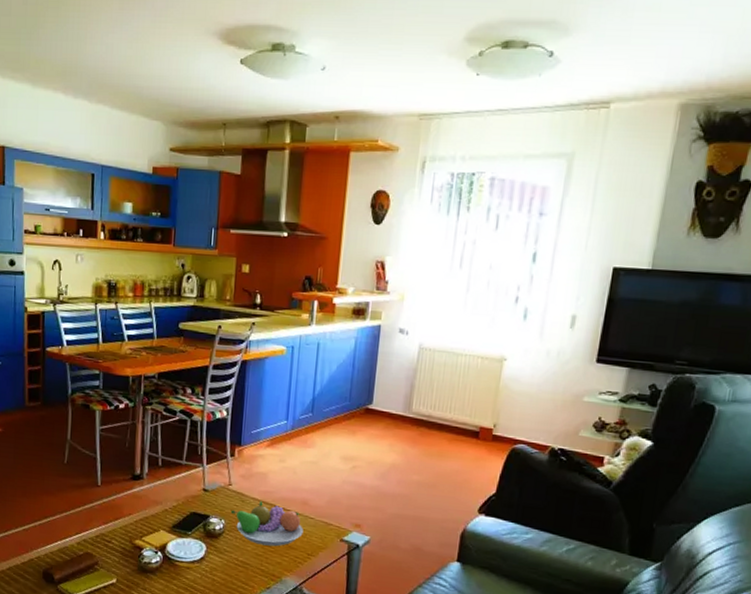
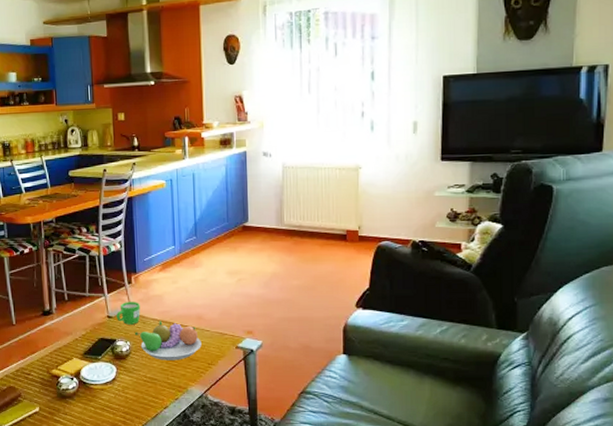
mug: none [213,476,241,502] -> present [116,302,141,325]

